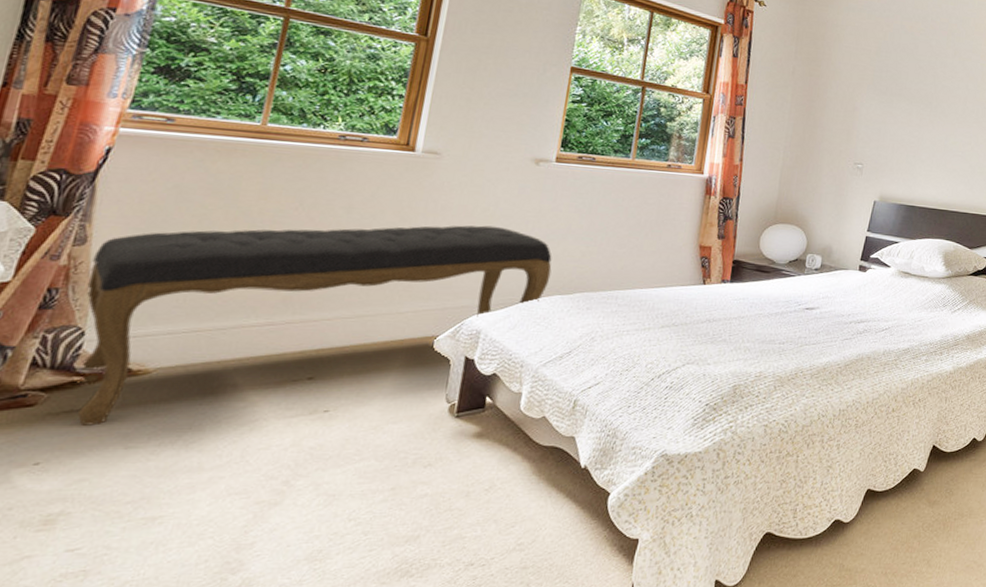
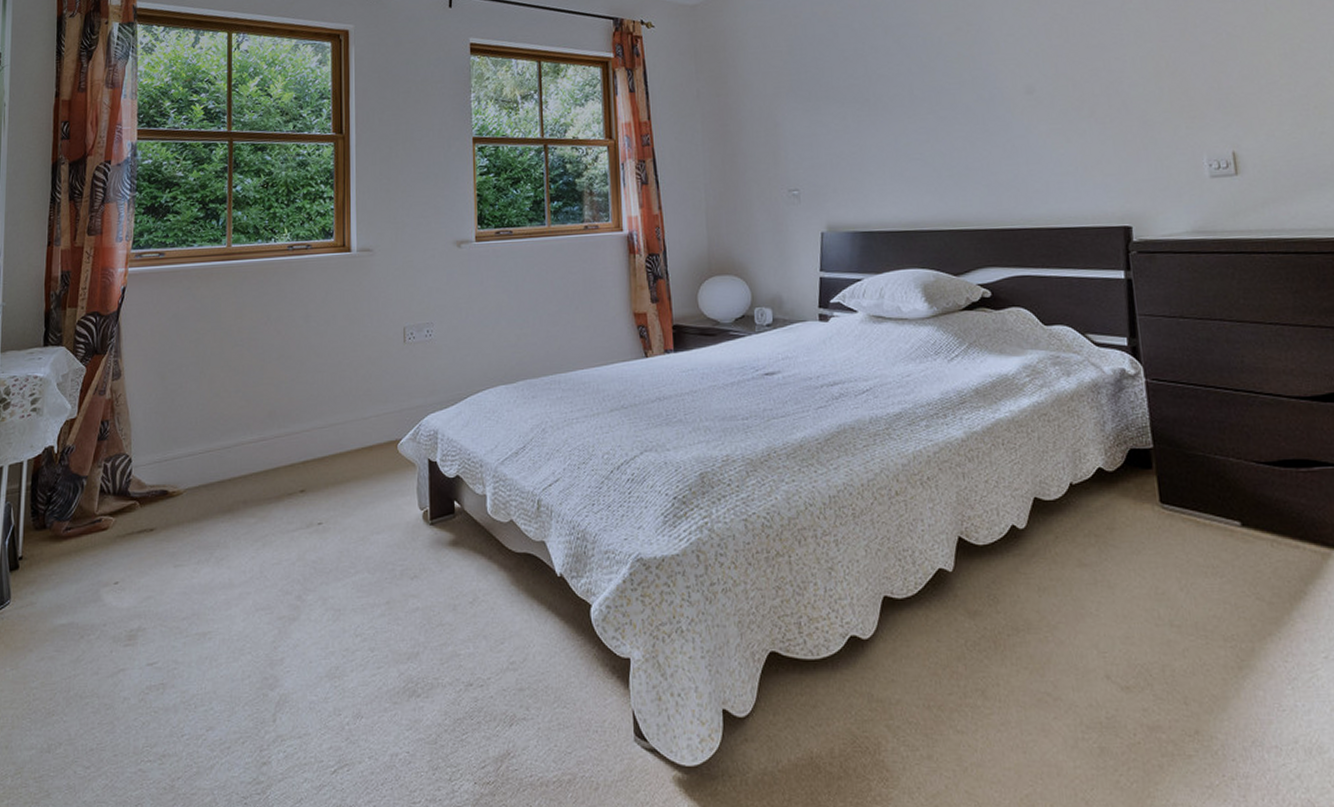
bench: present [75,225,552,426] -> none [127,318,492,546]

